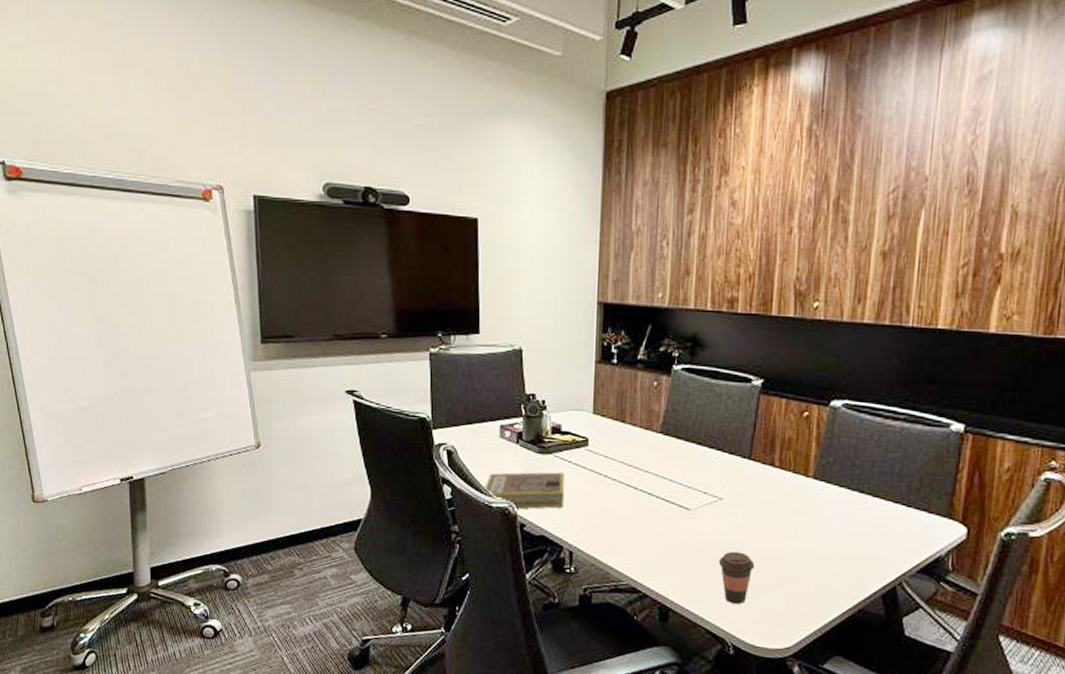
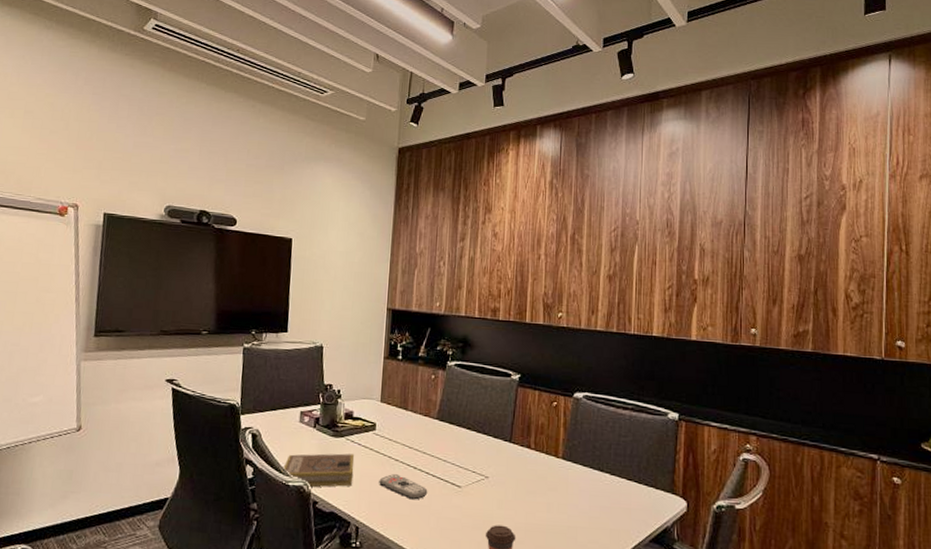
remote control: none [594,495,651,524] -> present [379,474,428,500]

